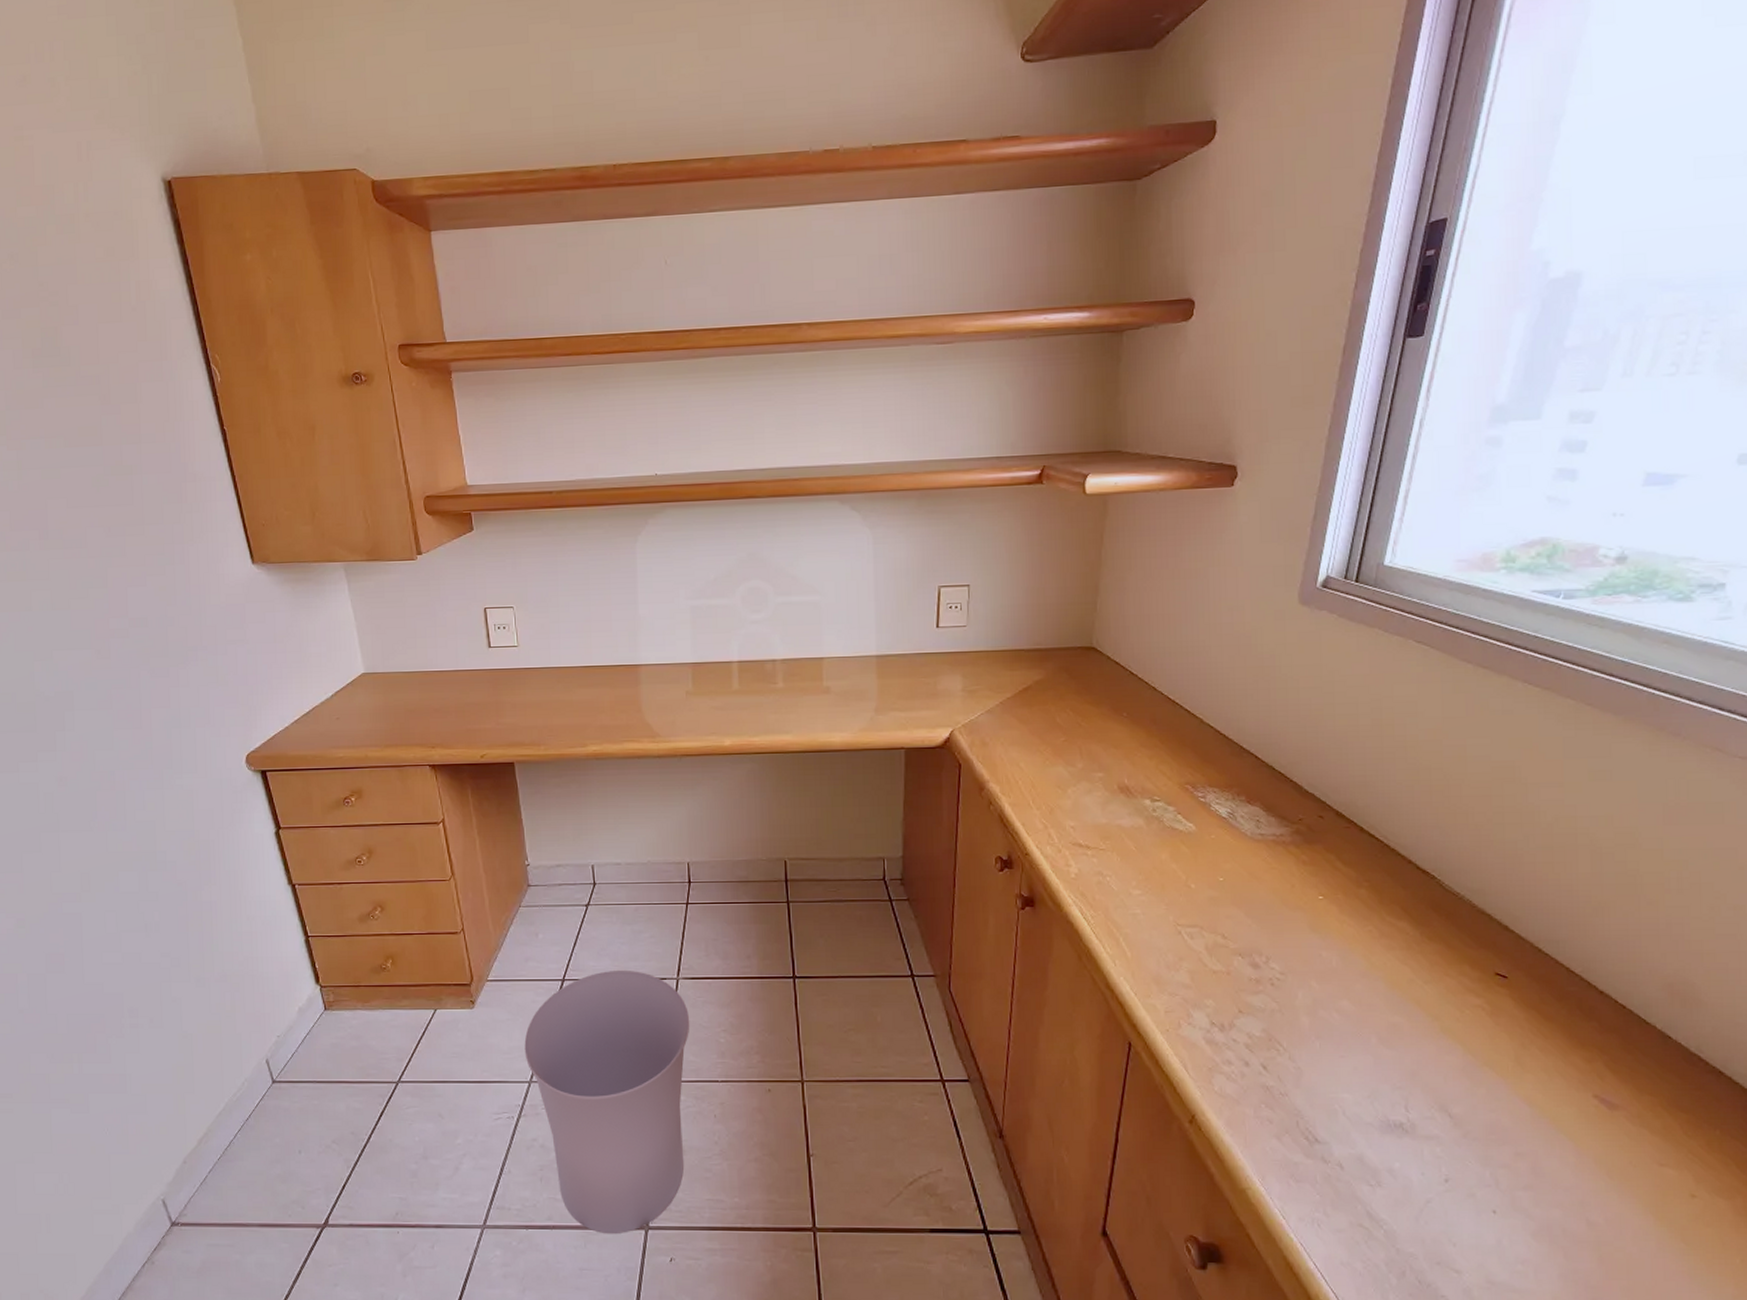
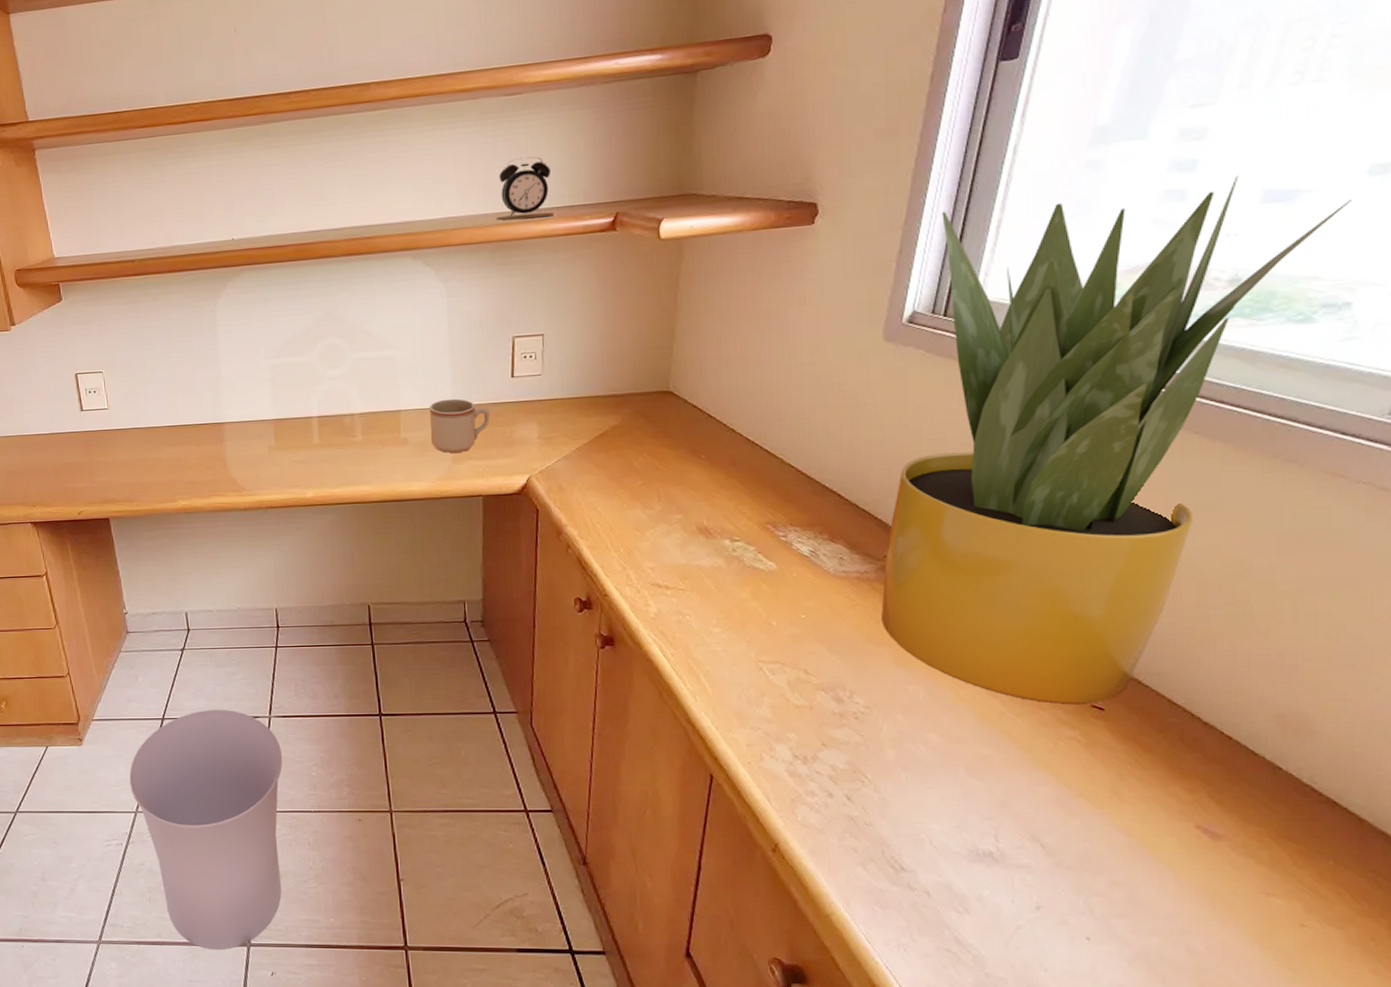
mug: none [852,647,914,704] -> present [429,398,490,454]
alarm clock: none [924,406,982,469] -> present [495,156,554,221]
planter: none [1296,458,1724,971] -> present [881,175,1353,704]

